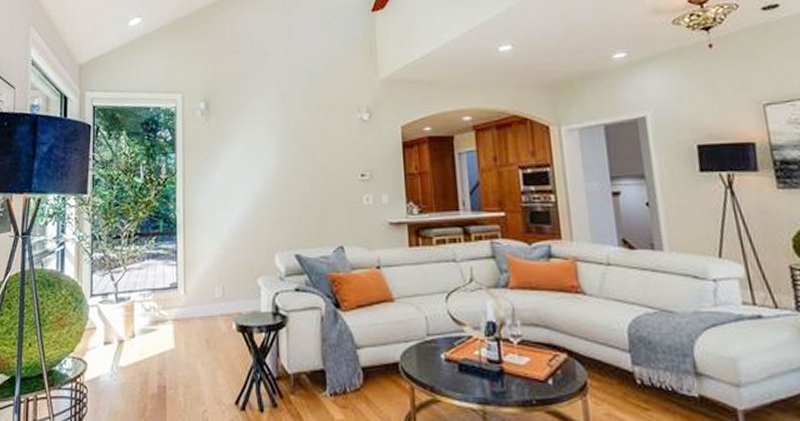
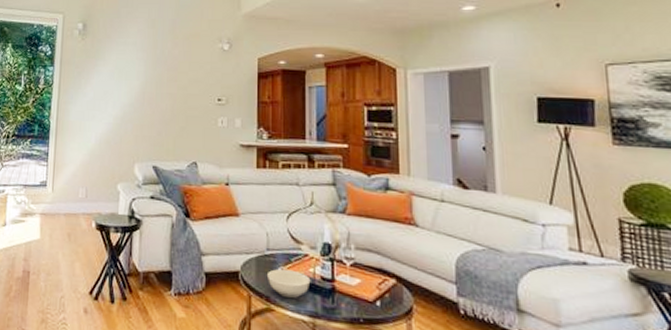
bowl: none [428,354,477,387] -> present [266,268,311,299]

